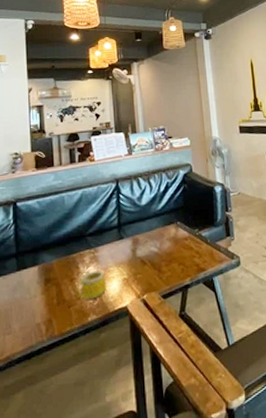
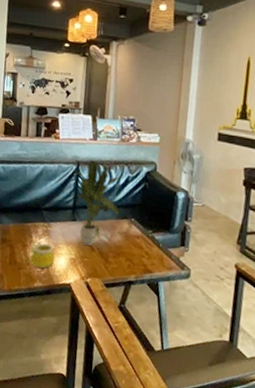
potted plant: none [111,174,168,261] -> present [72,160,123,246]

